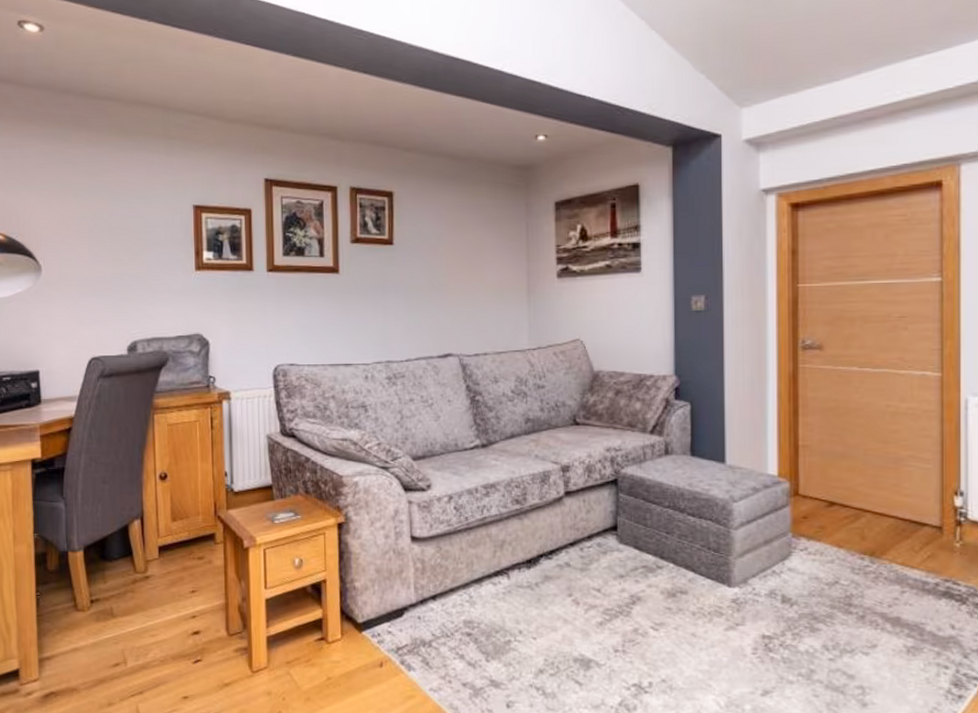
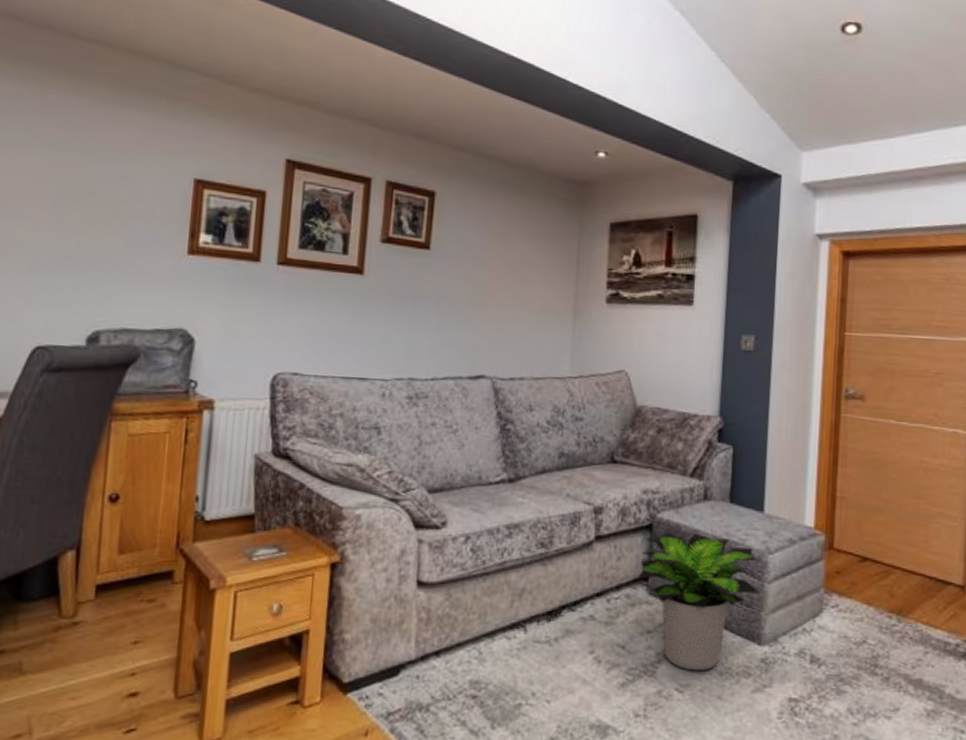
potted plant: none [606,486,727,611] -> present [637,532,760,671]

